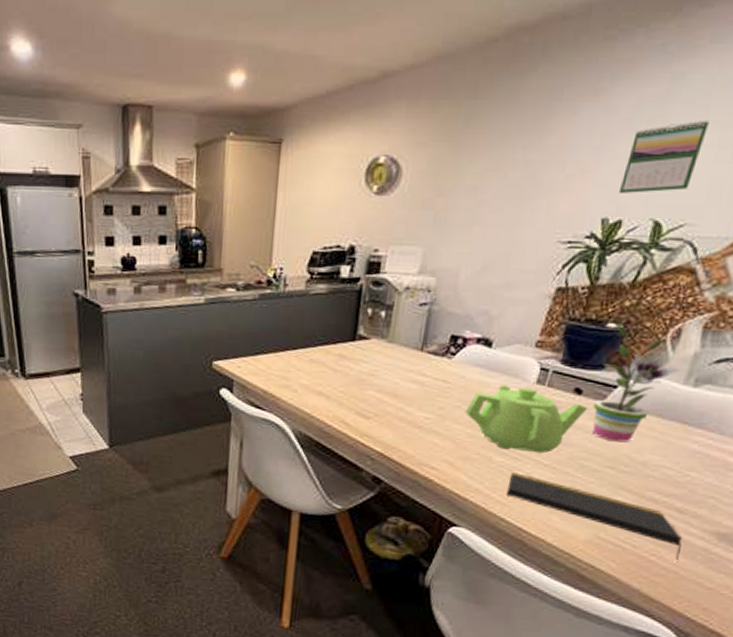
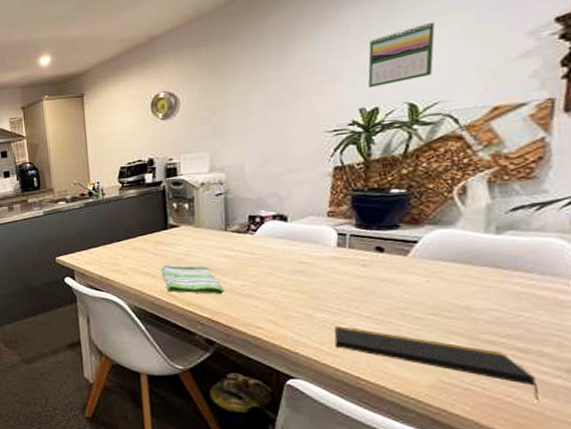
dish towel: none [337,384,404,426] -> present [161,264,224,294]
teapot: present [465,385,588,454] -> none [277,250,394,307]
potted plant: present [592,324,680,443] -> none [398,189,477,291]

